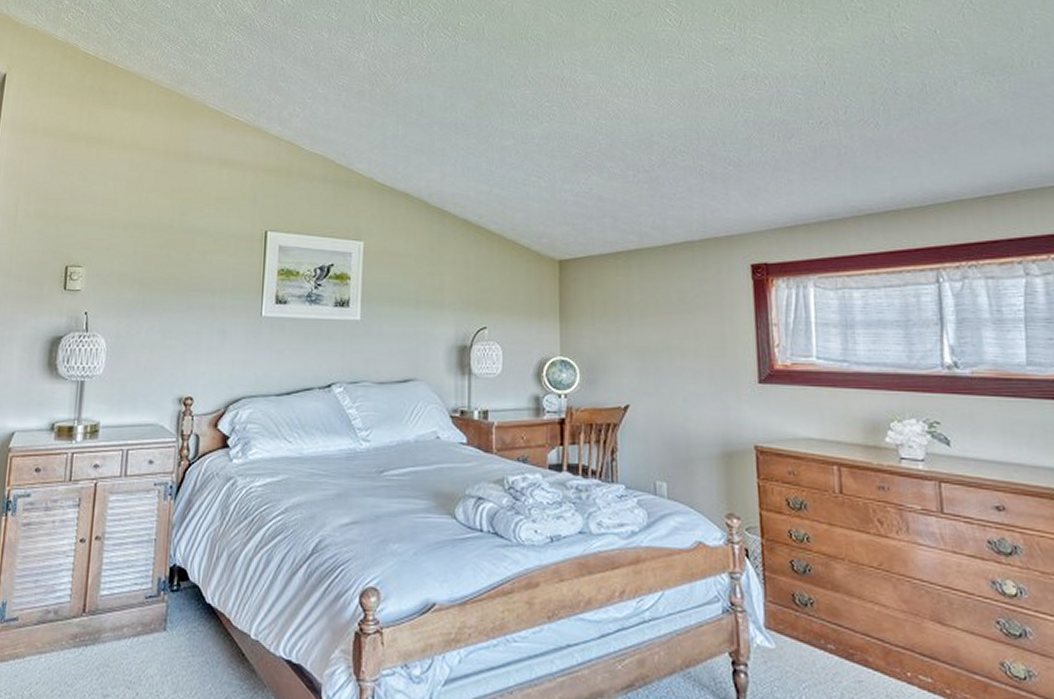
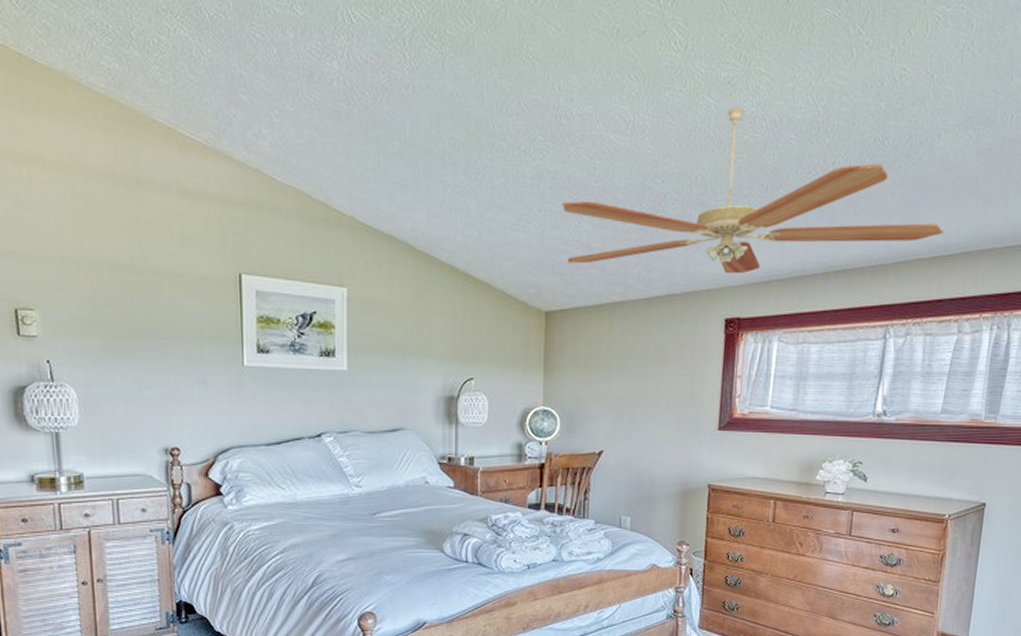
ceiling fan: none [571,69,983,220] -> present [562,108,944,274]

